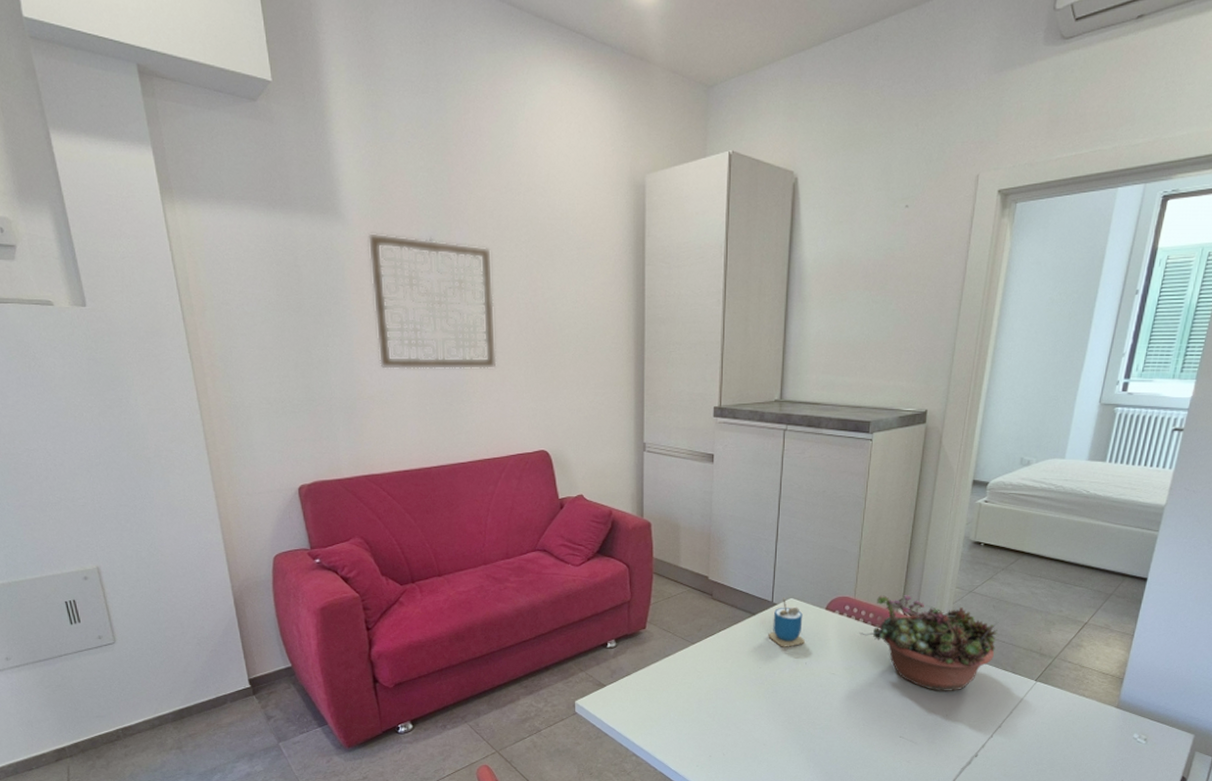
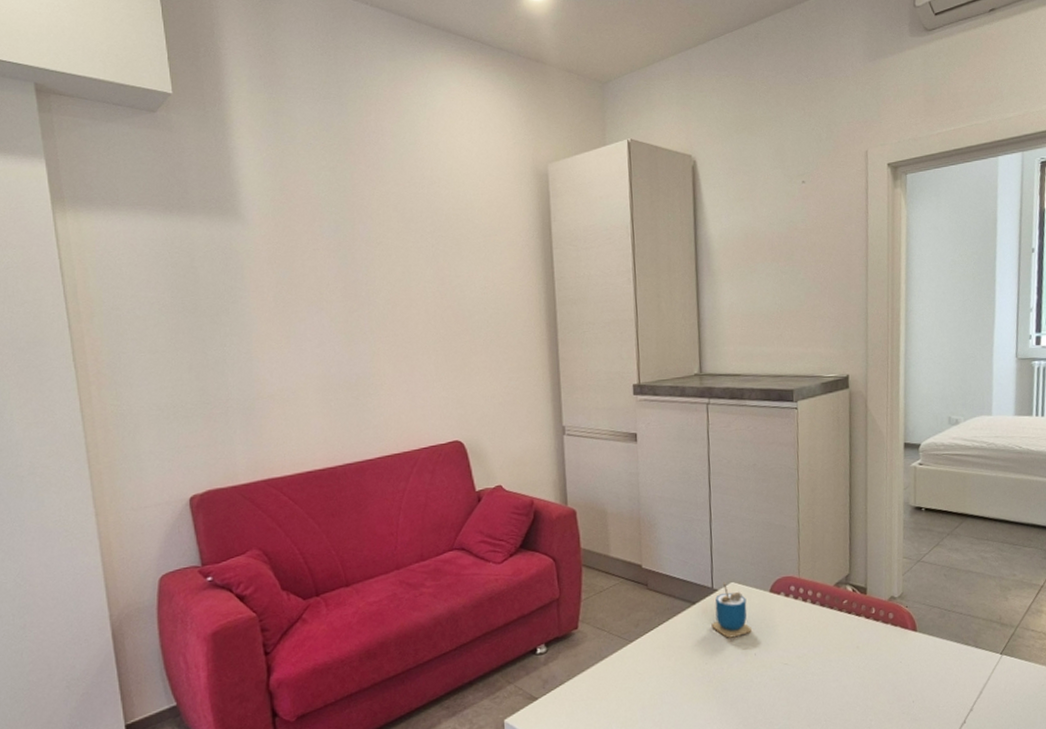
wall art: present [367,232,497,369] -> none [268,230,405,366]
succulent planter: present [859,595,999,692] -> none [808,569,954,675]

